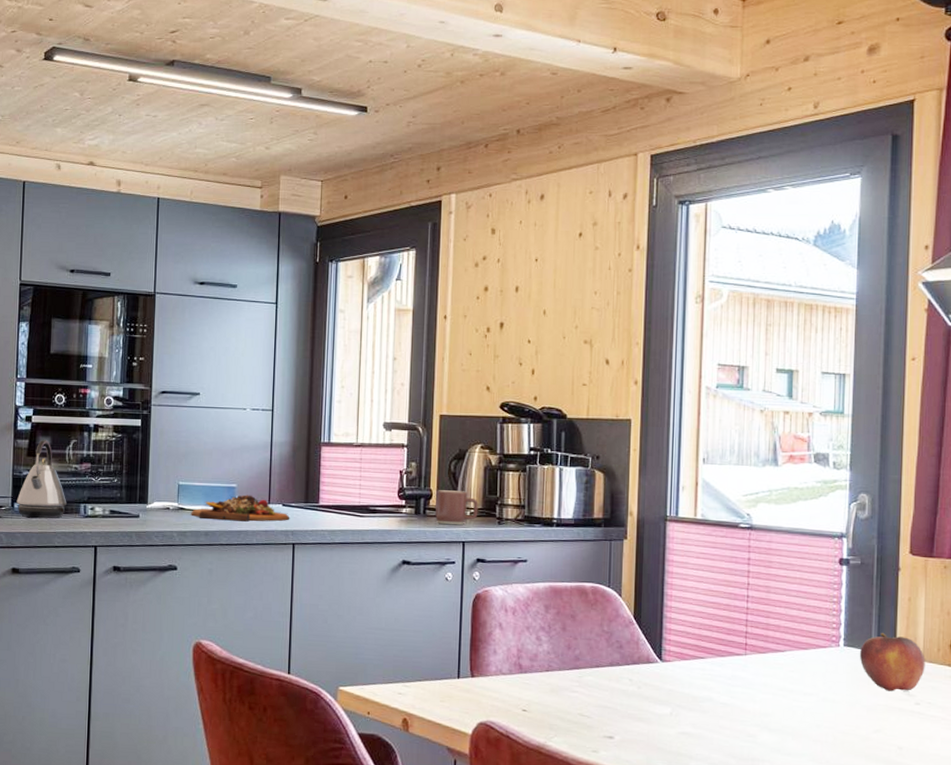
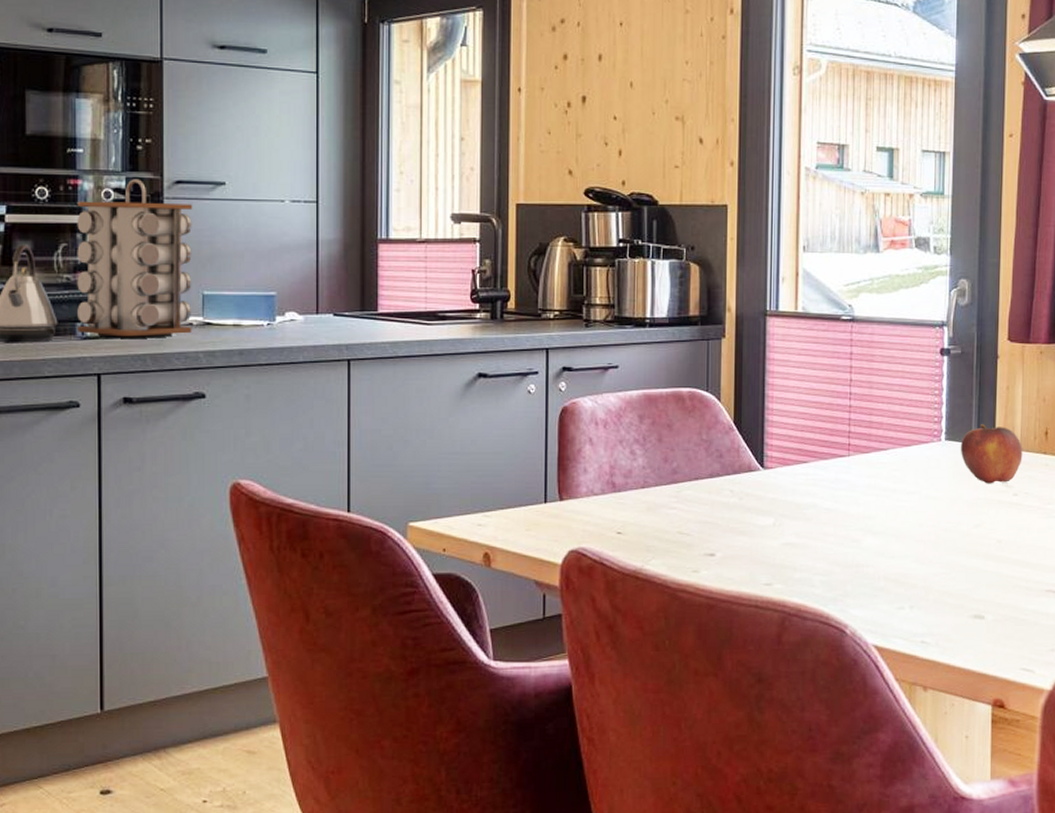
spice rack: none [81,389,173,519] -> present [77,179,192,338]
cutting board: present [191,494,290,522] -> none [220,304,344,336]
mug: present [435,490,478,525] -> none [514,290,563,330]

